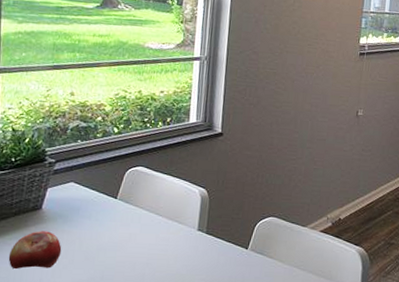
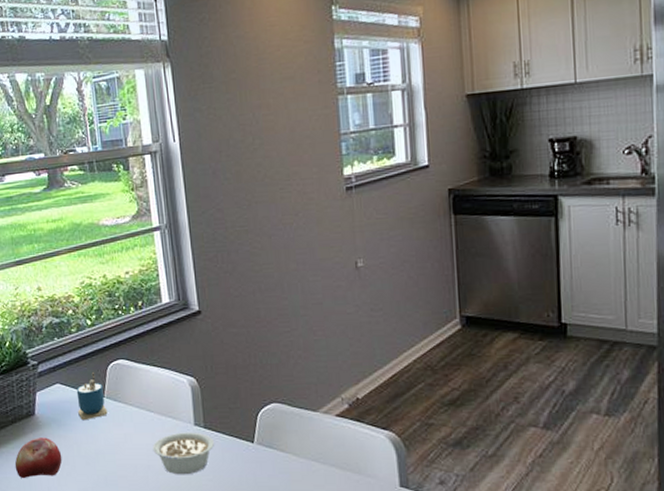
cup: none [87,174,118,218] -> present [76,371,108,420]
legume: none [154,235,213,274] -> present [152,432,214,475]

